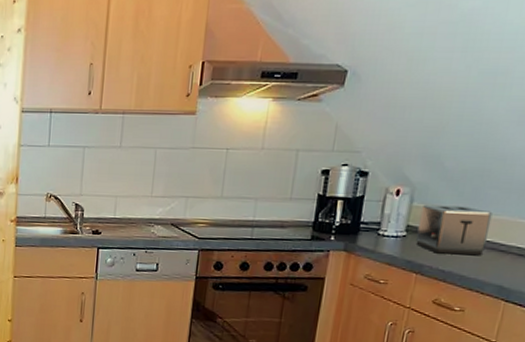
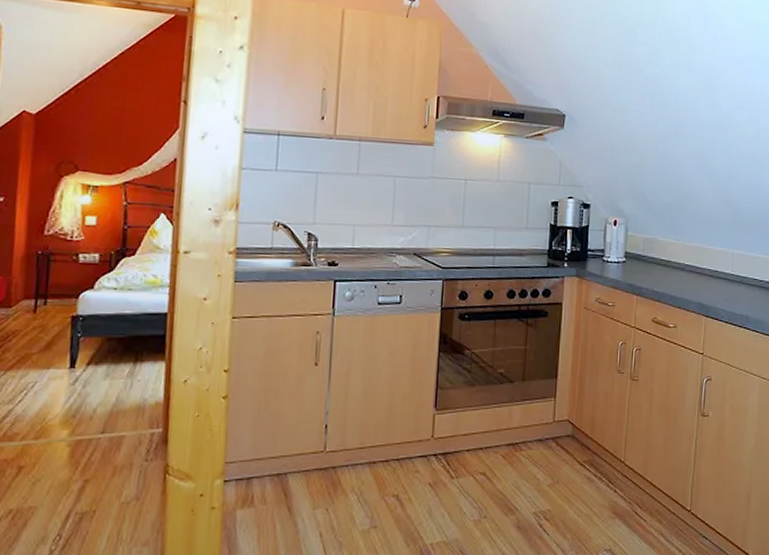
toaster: present [416,204,493,256] -> none [634,233,688,278]

